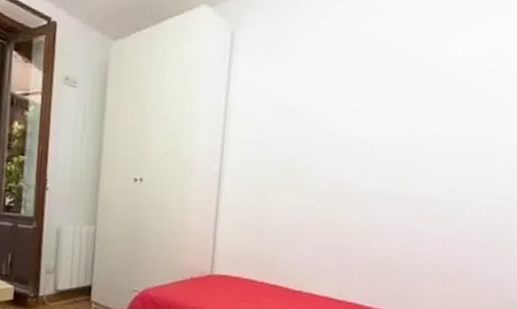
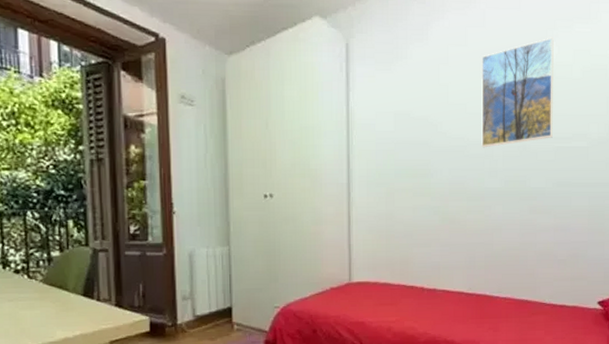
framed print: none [367,33,462,148] -> present [481,37,554,148]

